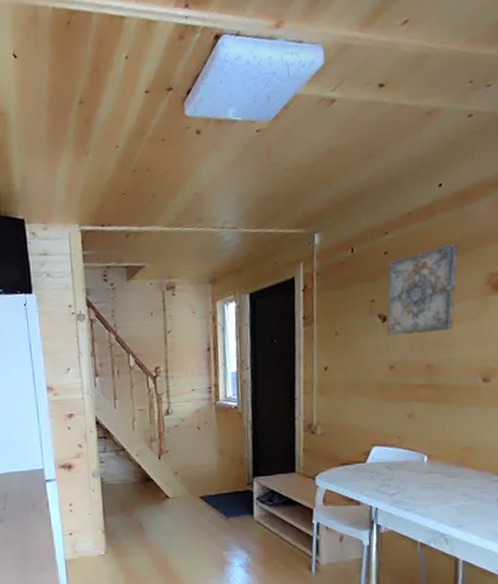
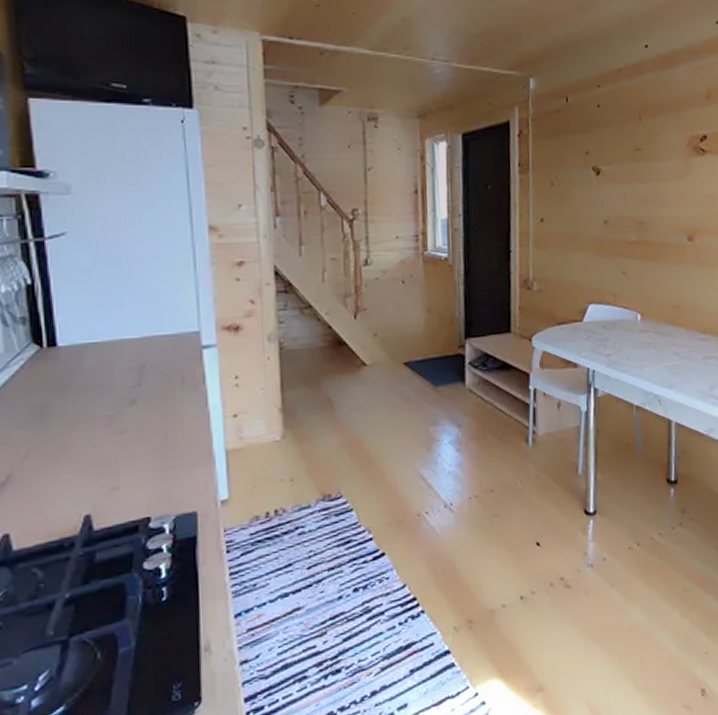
wall art: present [386,244,458,336] -> none [600,105,663,190]

